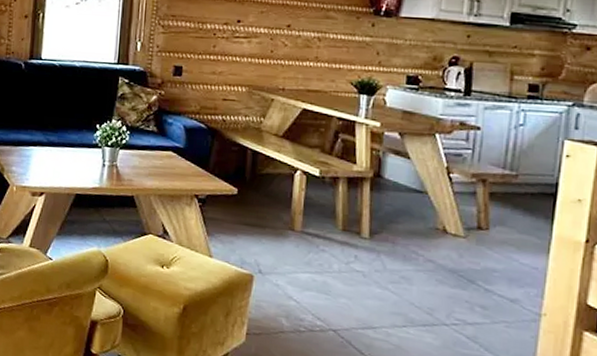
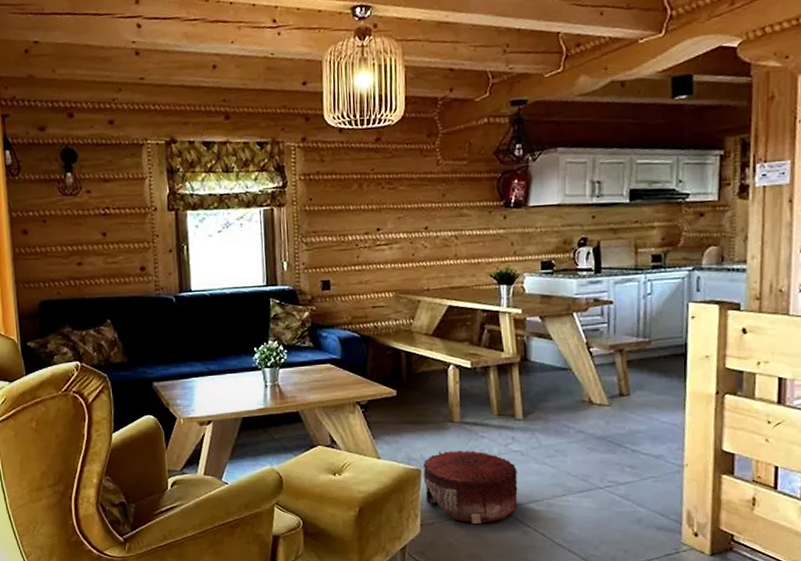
pouf: none [255,259,357,343] -> present [422,450,518,524]

